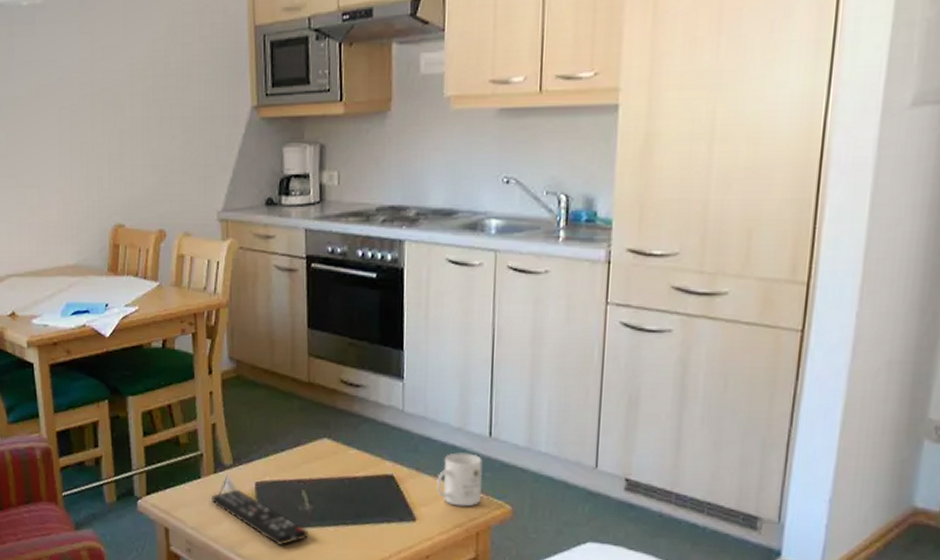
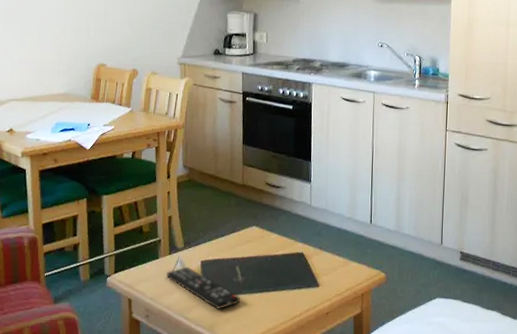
mug: present [436,452,483,507] -> none [334,235,366,275]

